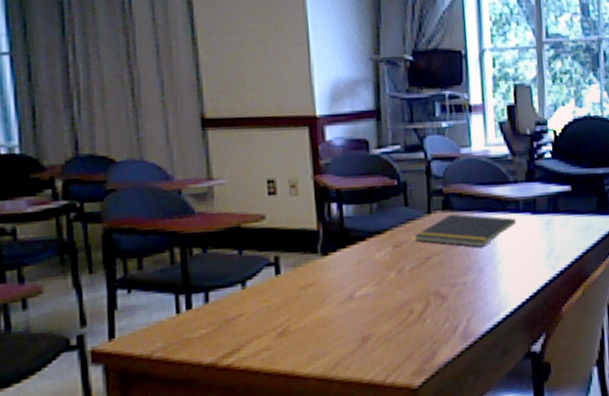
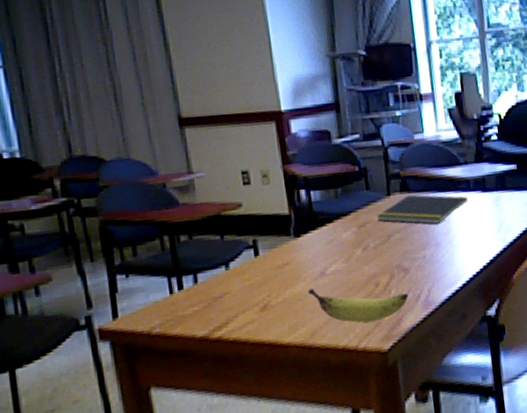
banana: none [333,314,446,355] -> present [308,289,409,323]

